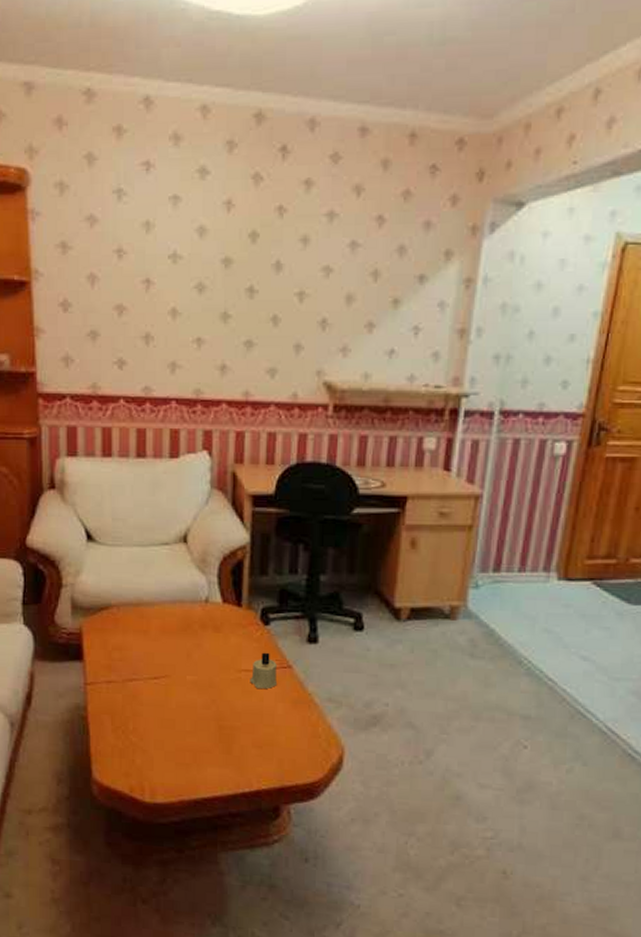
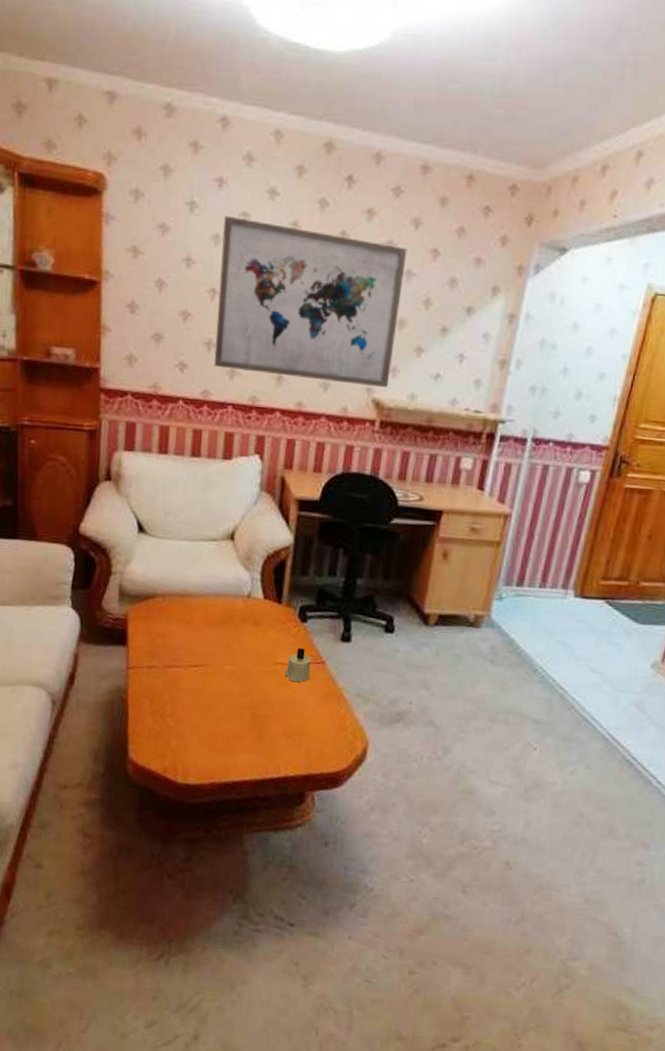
wall art: none [153,200,350,369] -> present [213,215,407,388]

